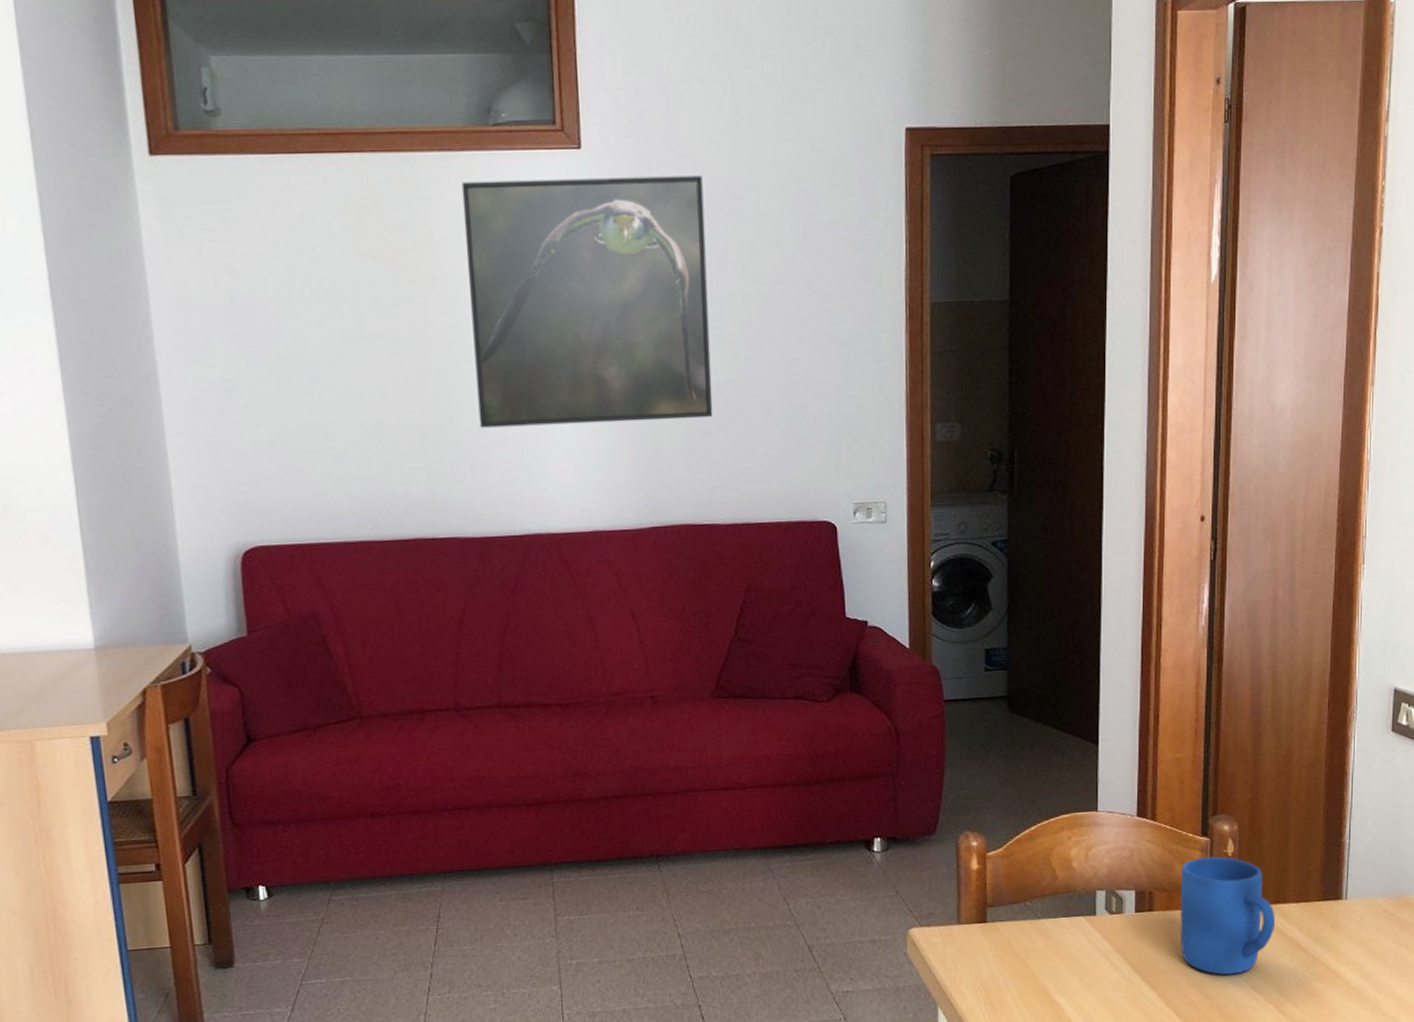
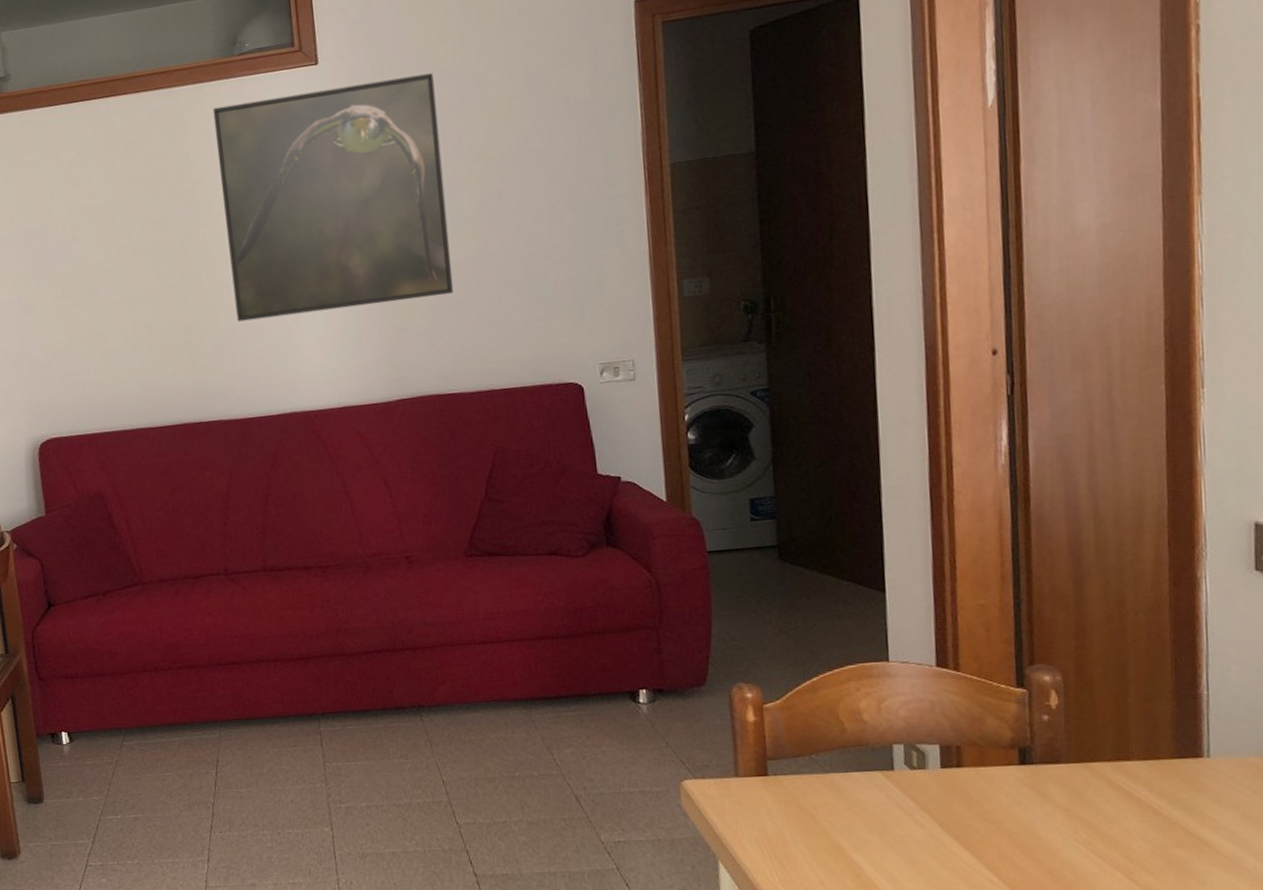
mug: present [1180,856,1276,976] -> none [994,709,1118,838]

